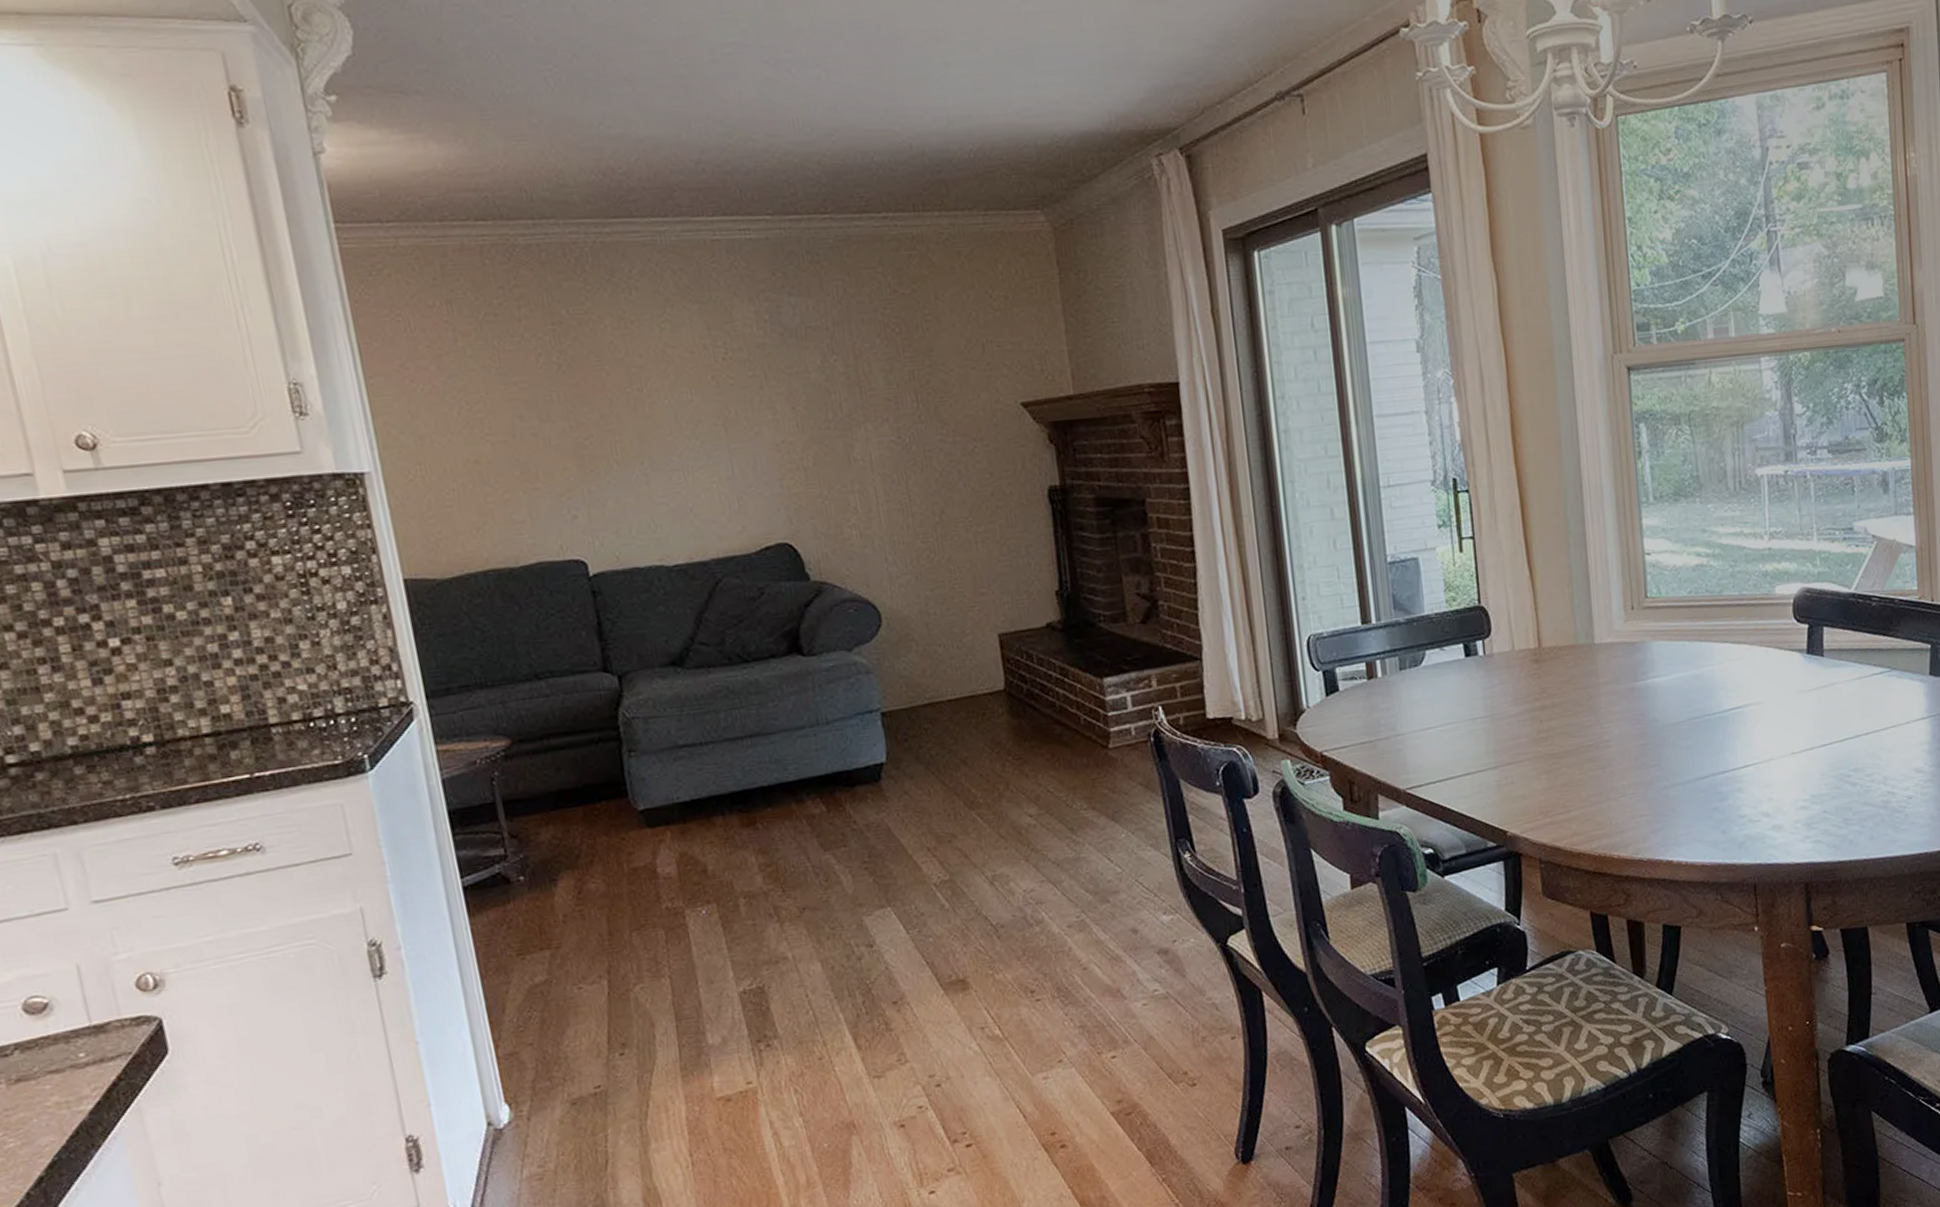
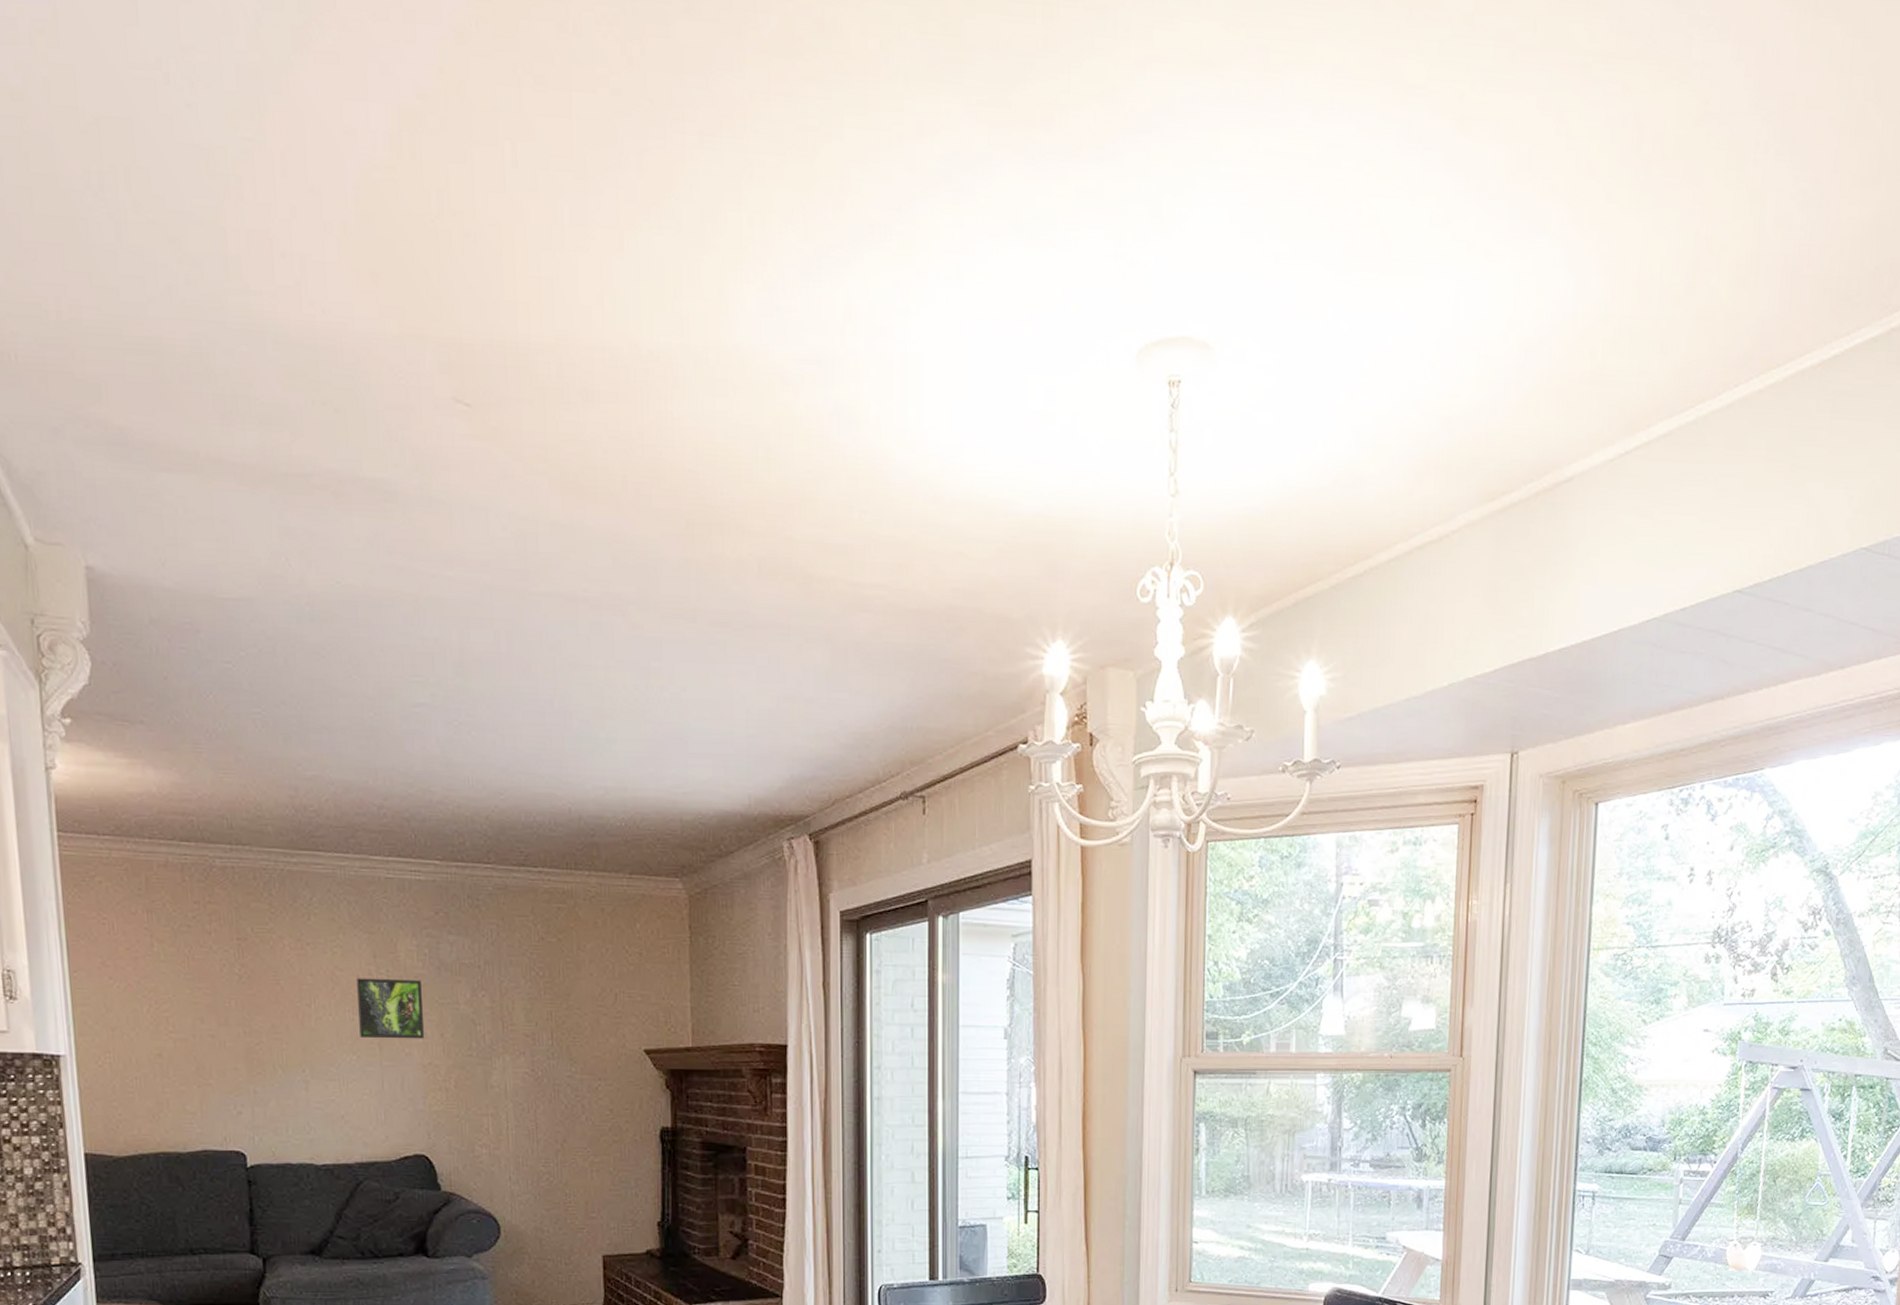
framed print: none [691,350,775,421] -> present [357,978,425,1039]

